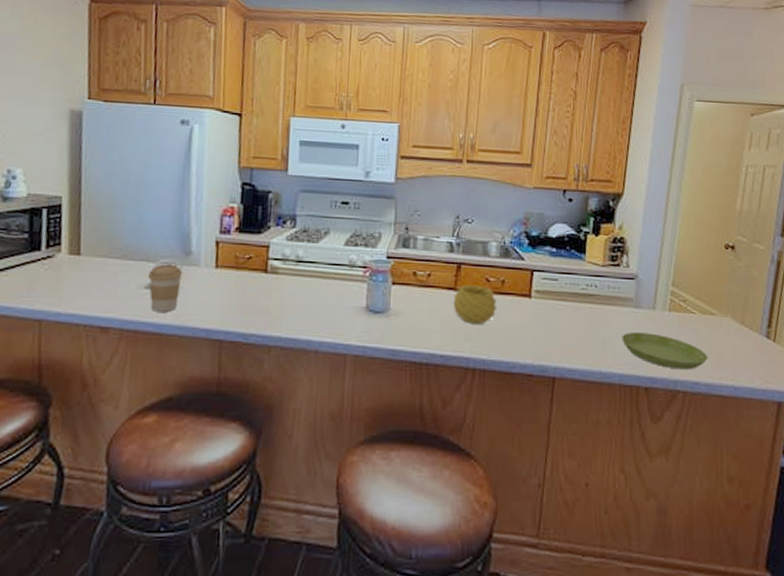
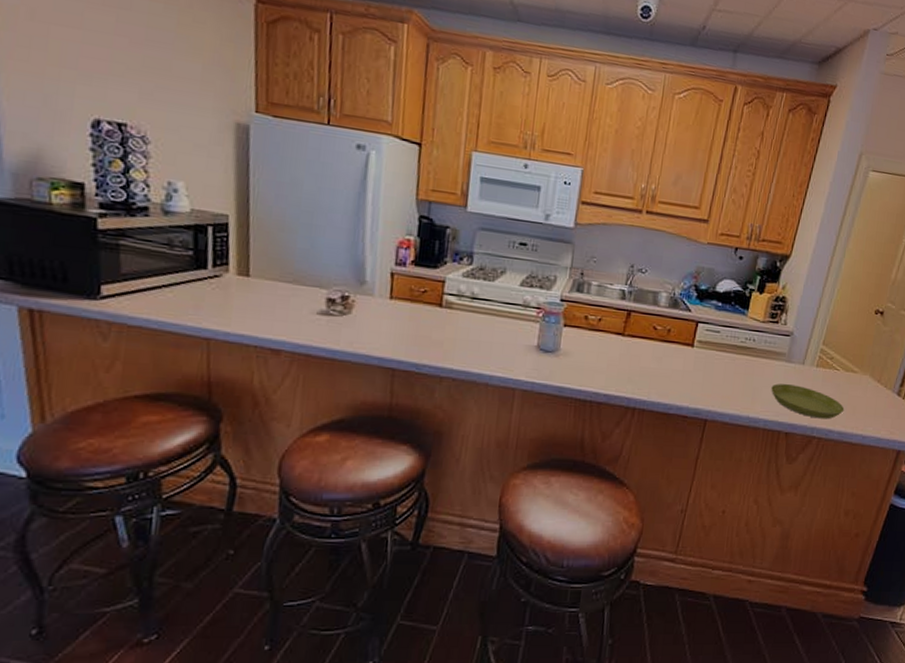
coffee cup: present [148,264,183,312] -> none [321,291,357,339]
bowl: present [453,285,498,324] -> none [620,331,662,368]

